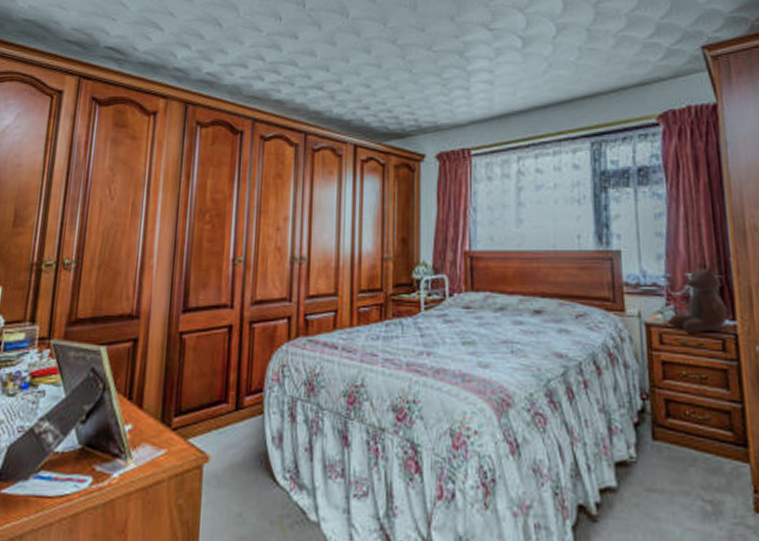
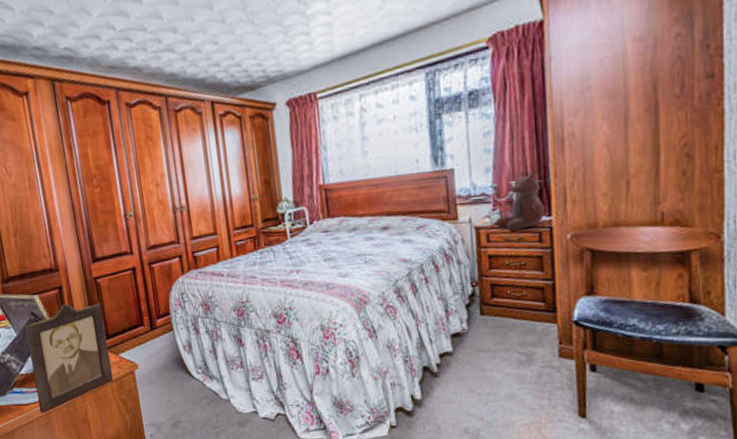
photo frame: none [65,361,180,514] -> present [24,303,113,414]

